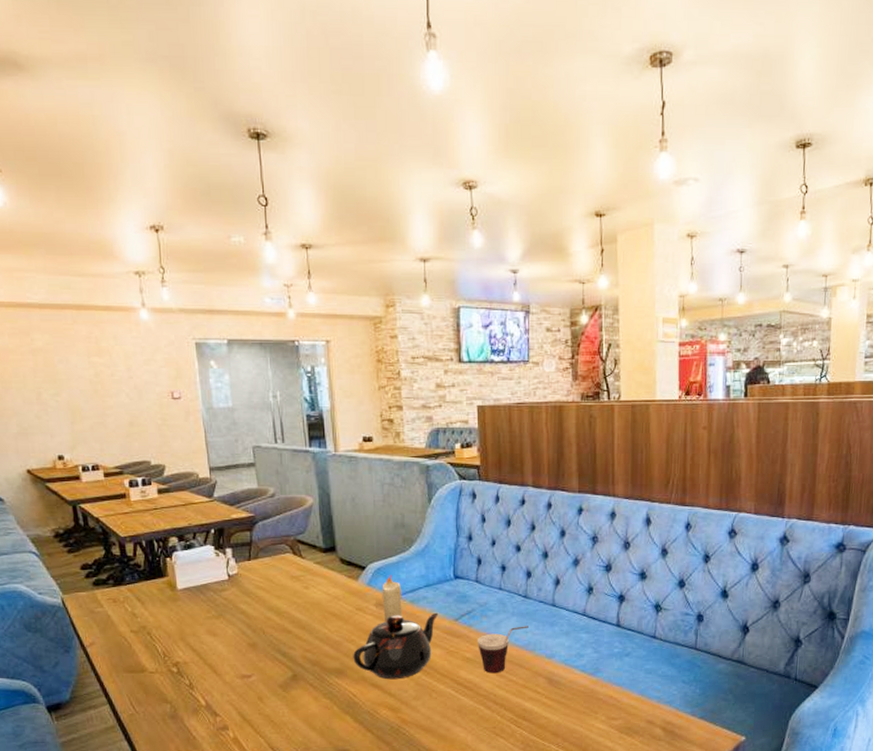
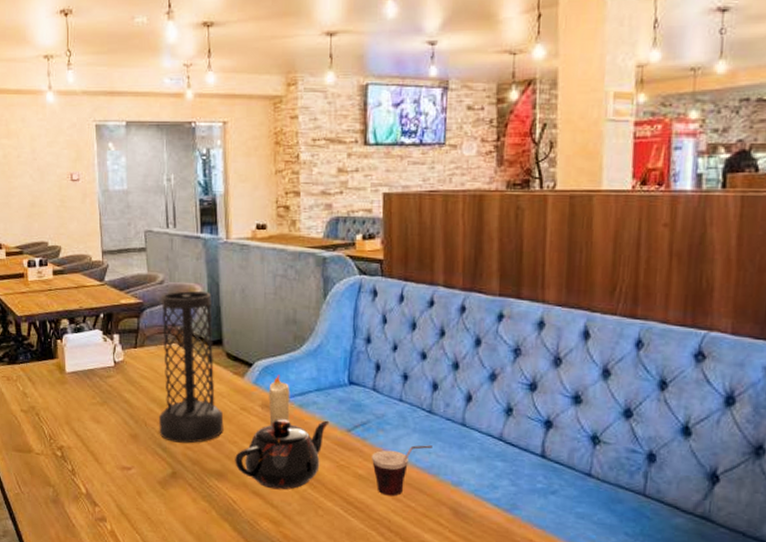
vase: none [273,503,341,647] -> present [158,291,224,443]

